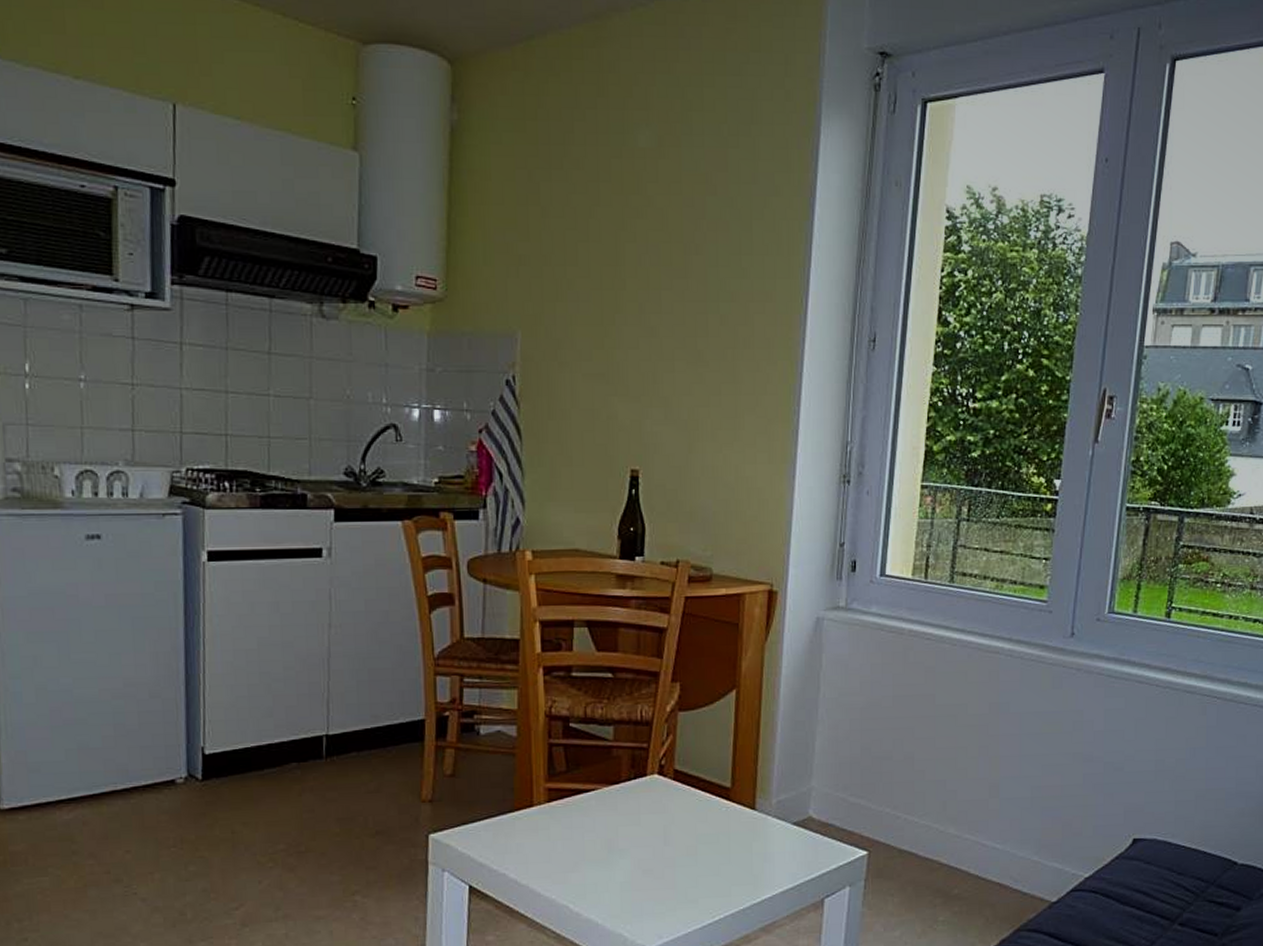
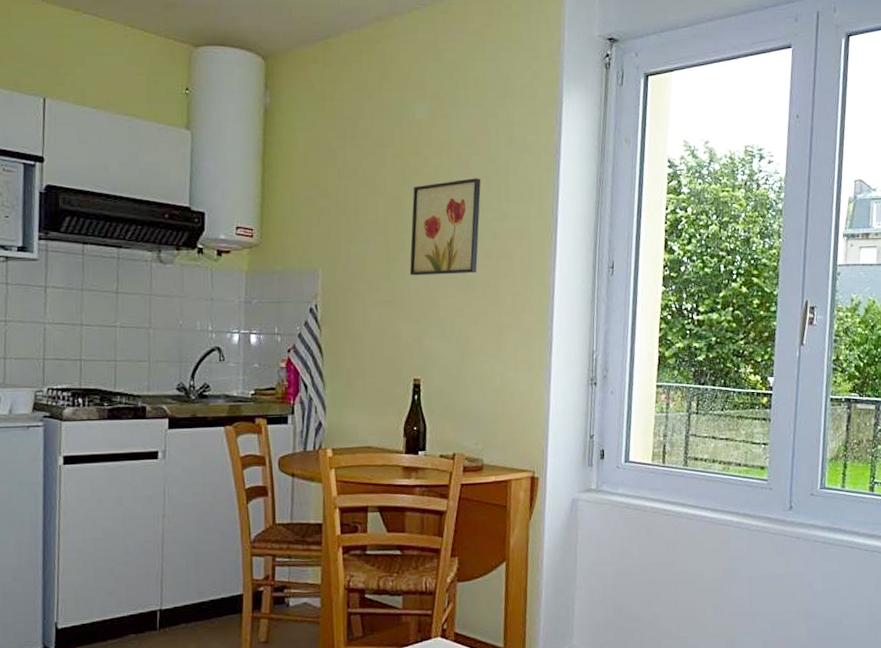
wall art: none [628,224,718,344] -> present [409,178,481,276]

